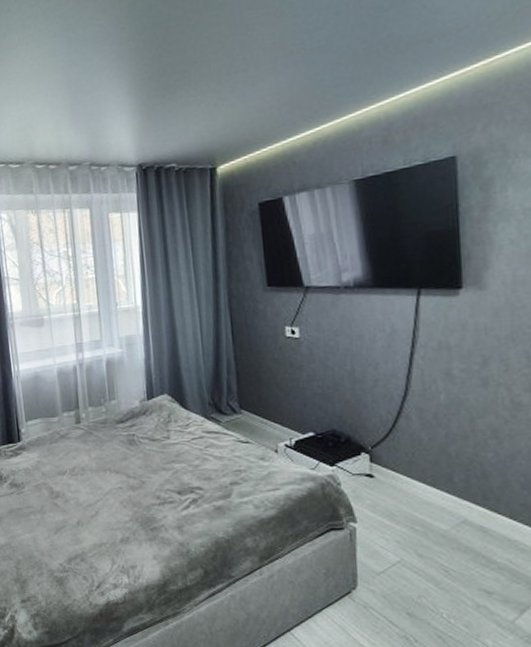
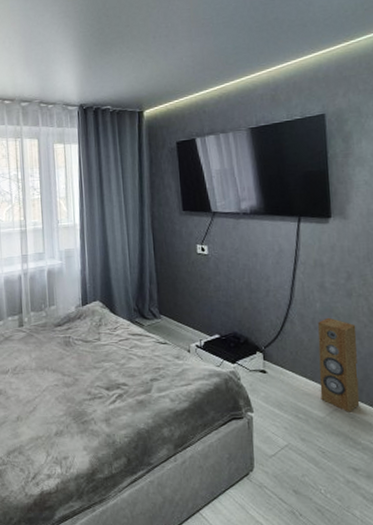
speaker: none [441,411,496,525] -> present [318,317,360,412]

